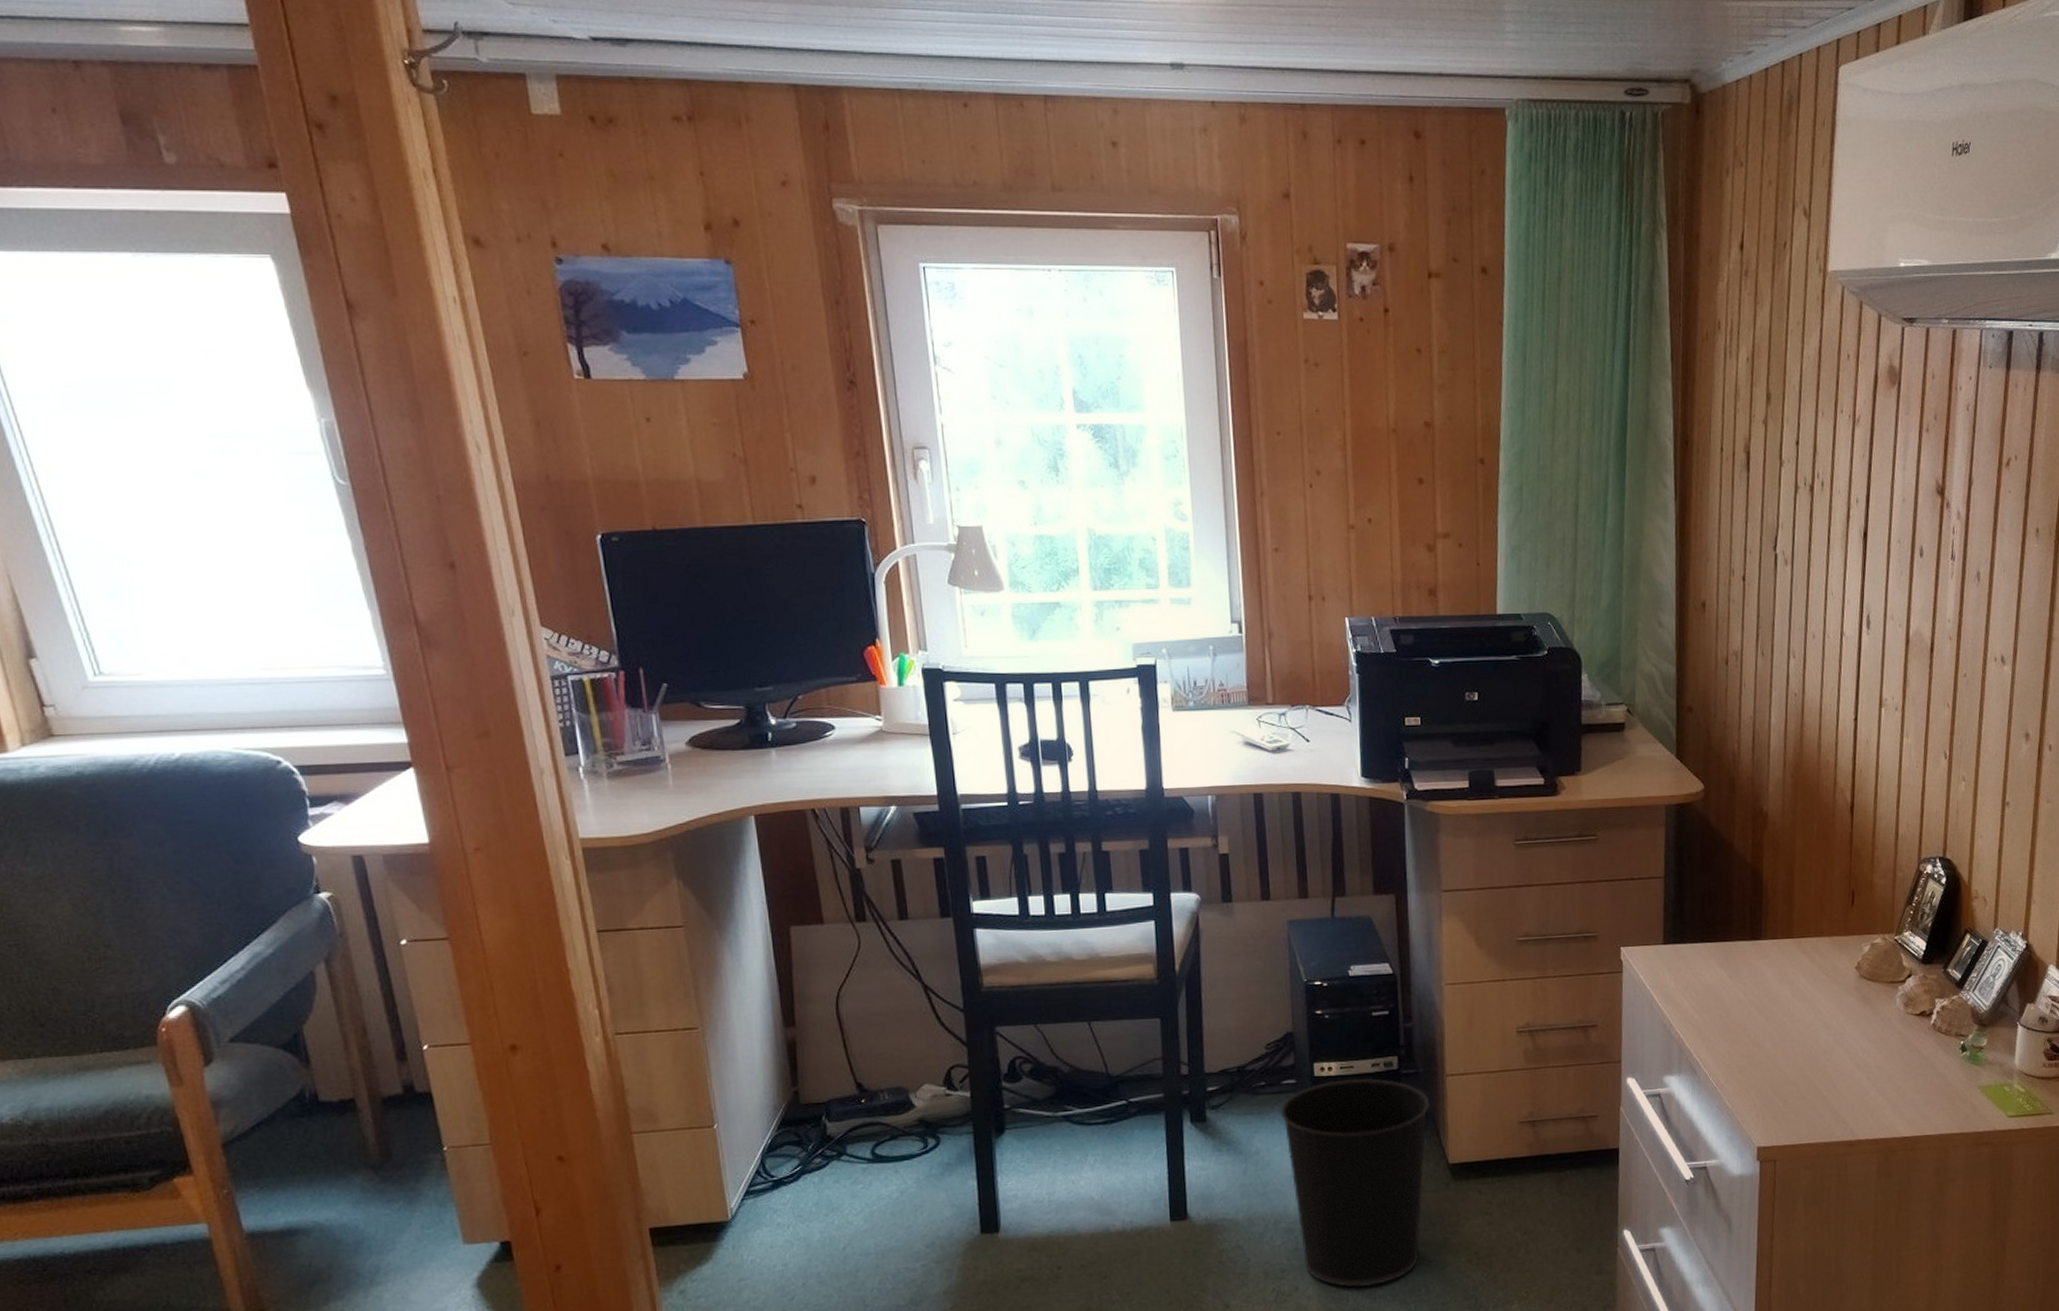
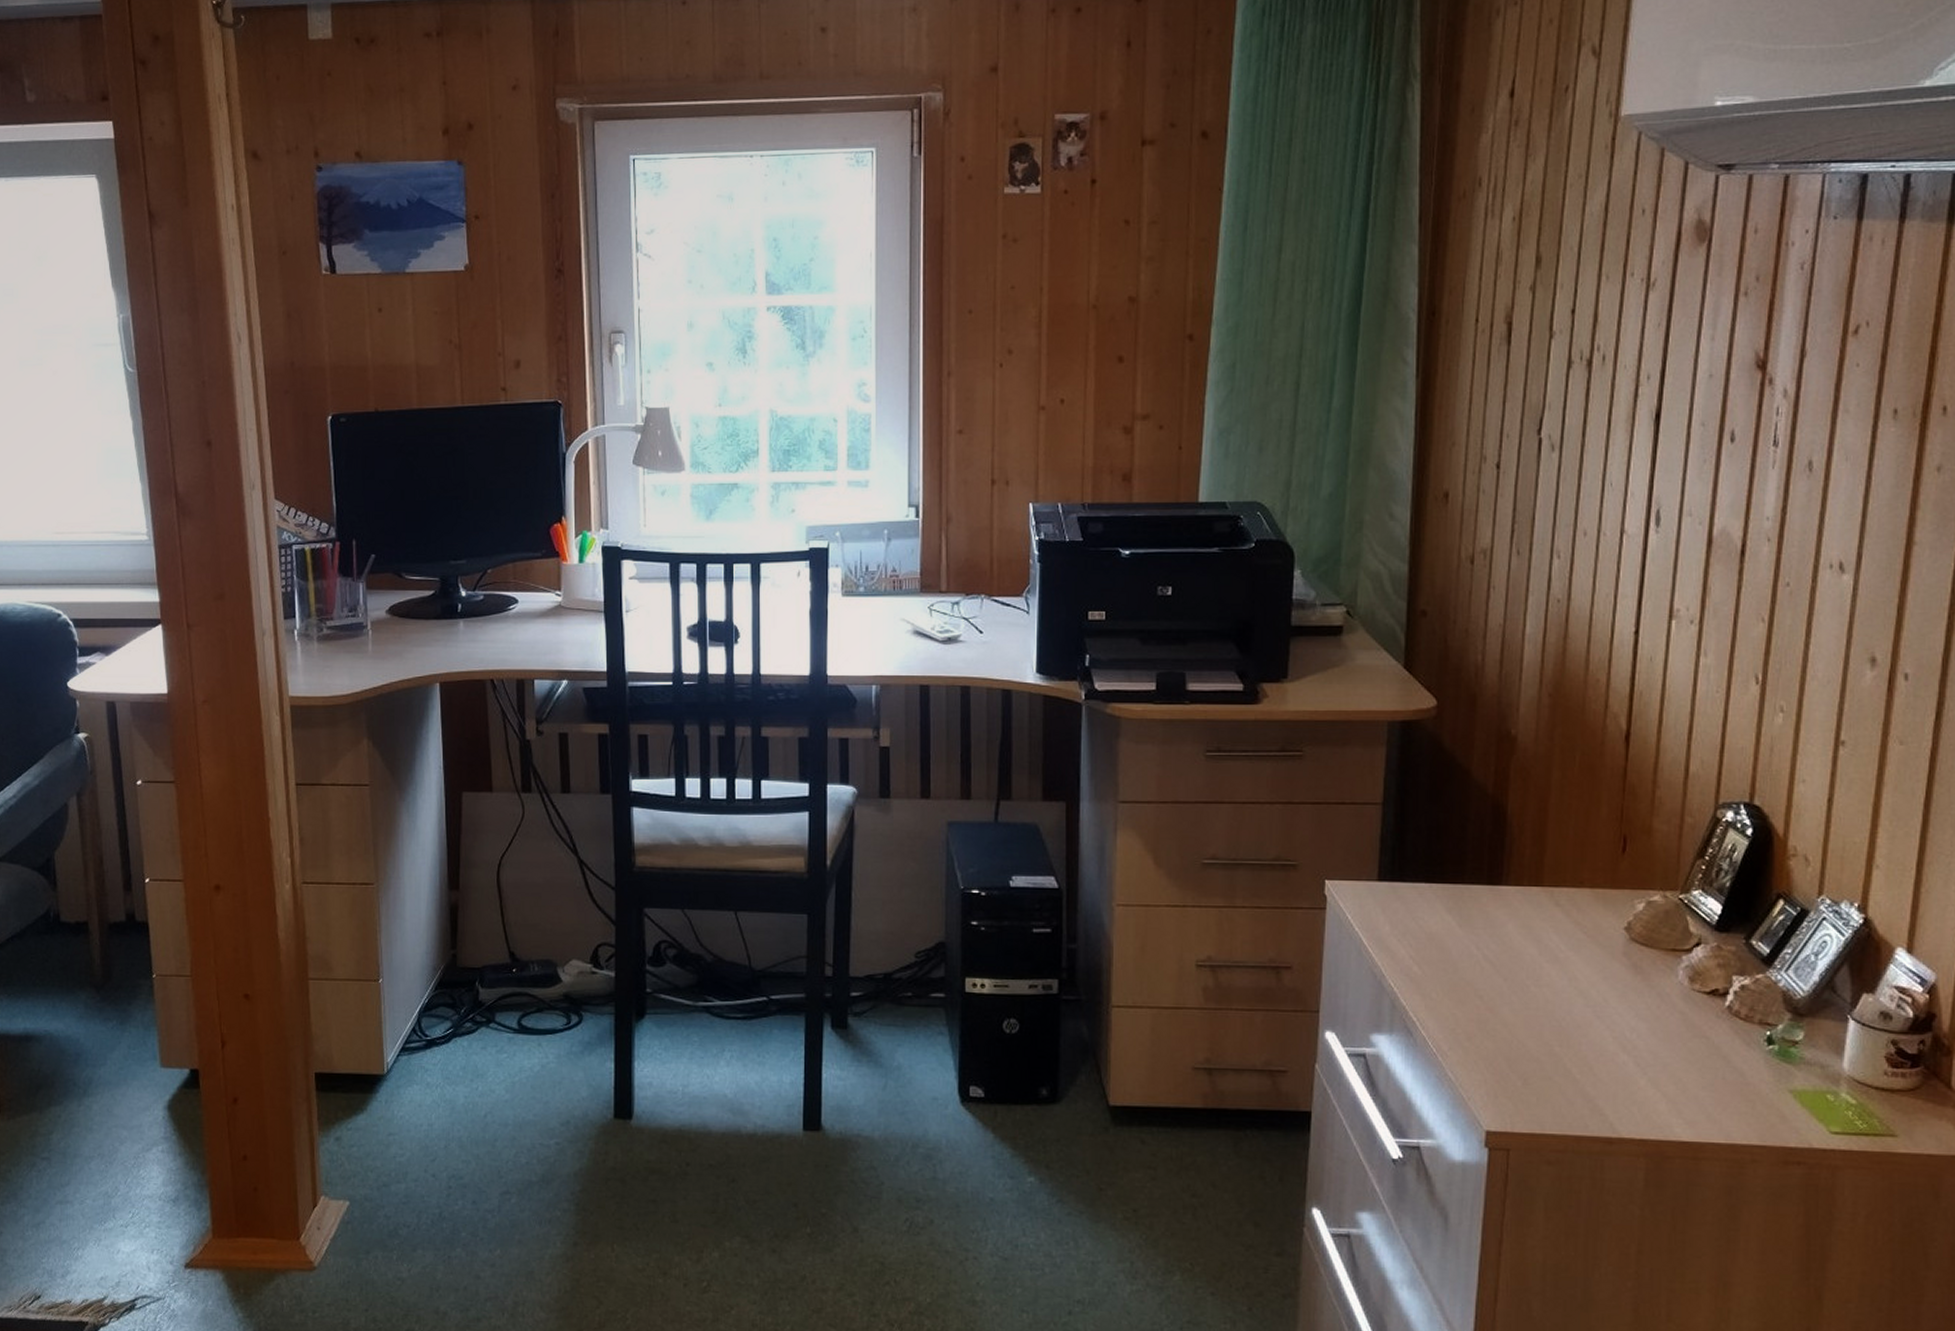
wastebasket: present [1279,1078,1430,1288] -> none [926,999,1091,1232]

